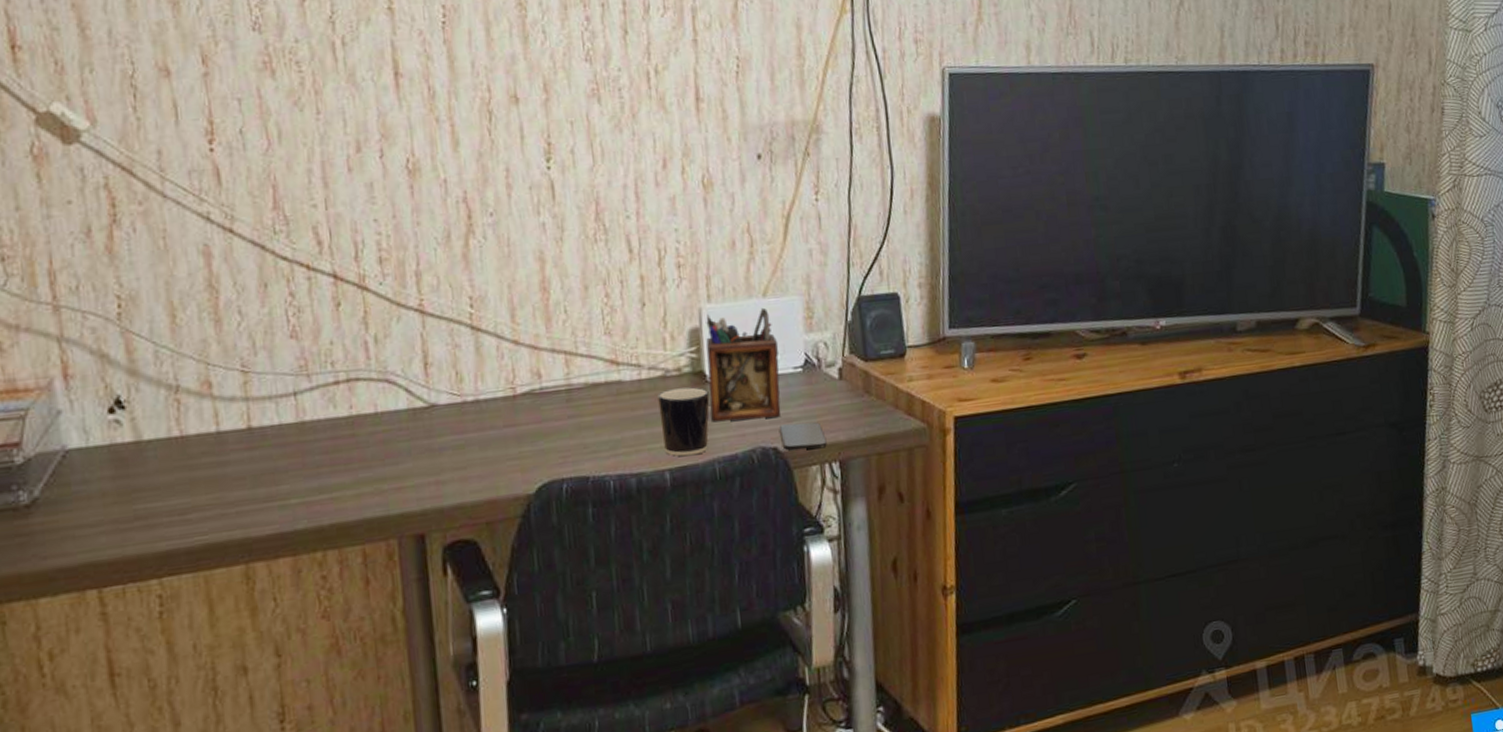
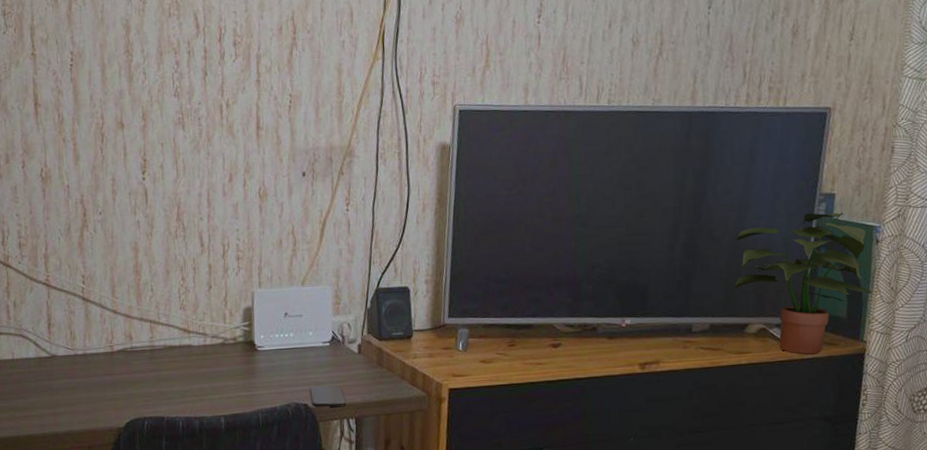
mug: present [657,387,710,457] -> none [218,353,257,407]
desk organizer: present [706,307,781,422] -> none [256,293,312,381]
potted plant: none [1277,184,1433,353] -> present [732,212,874,356]

